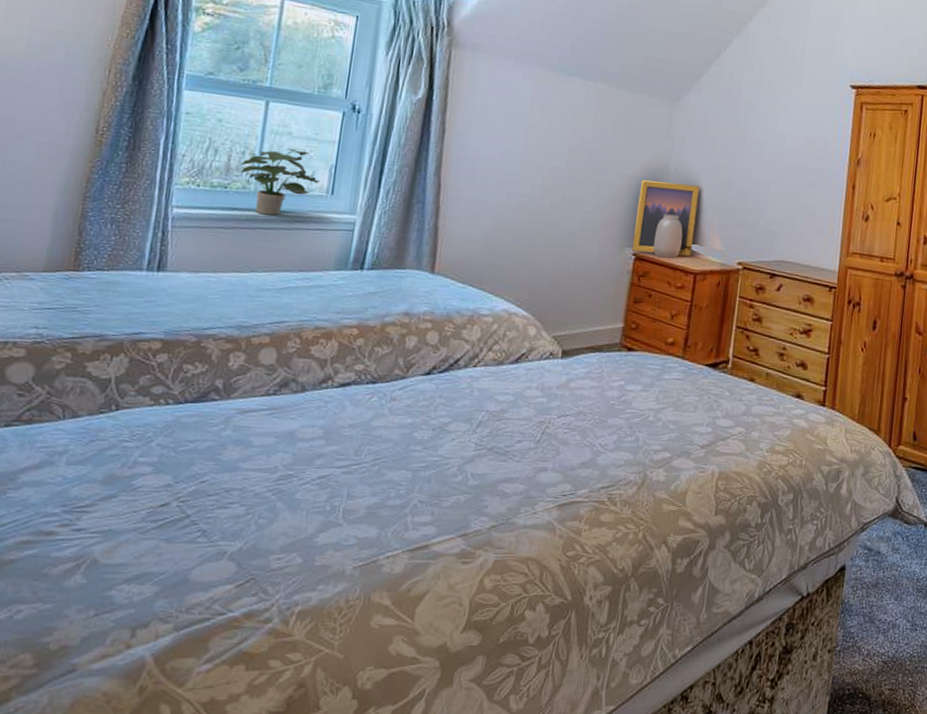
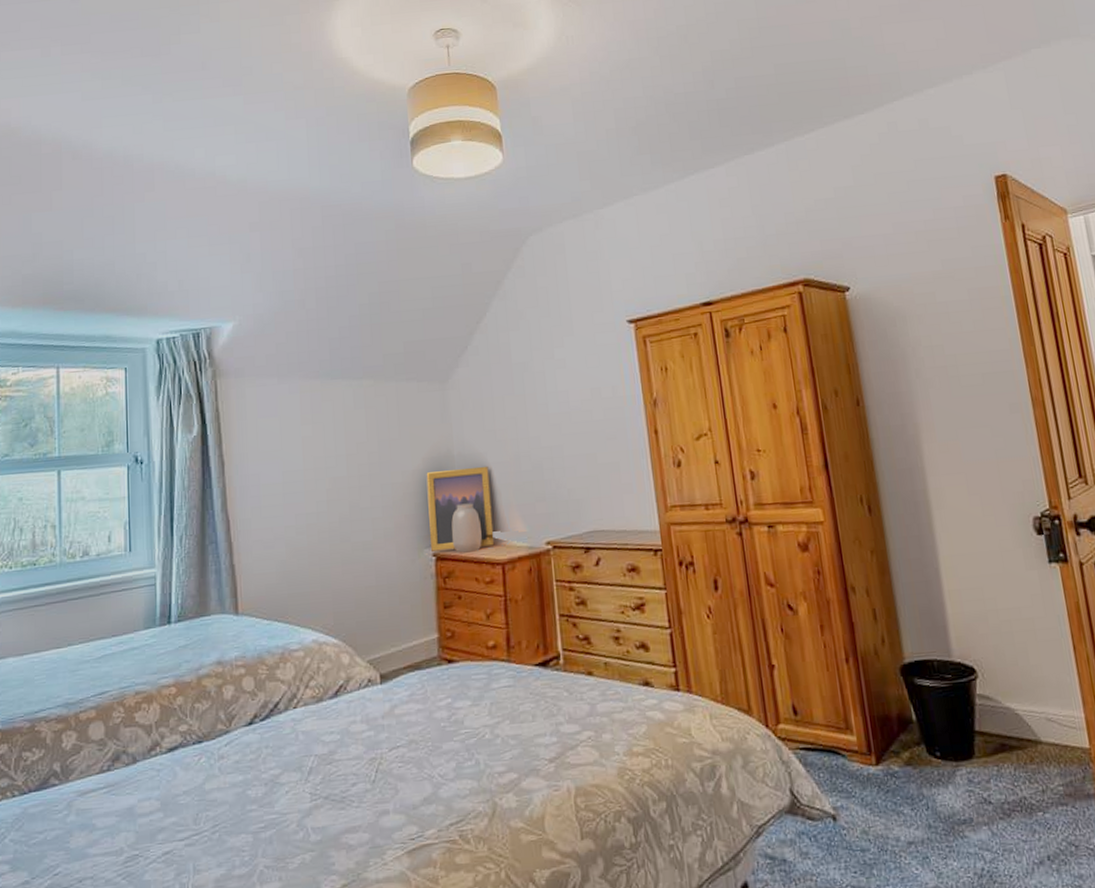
potted plant: present [240,148,321,216] -> none [45,512,118,585]

